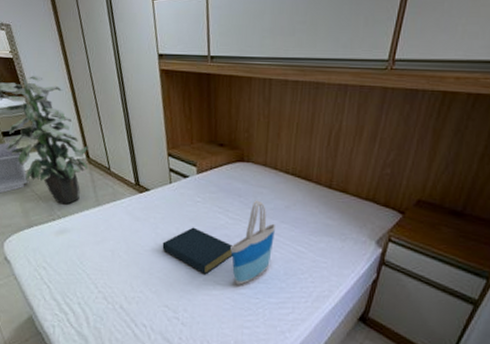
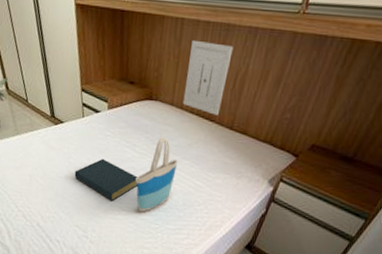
wall art: none [276,100,324,174] -> present [182,41,233,115]

